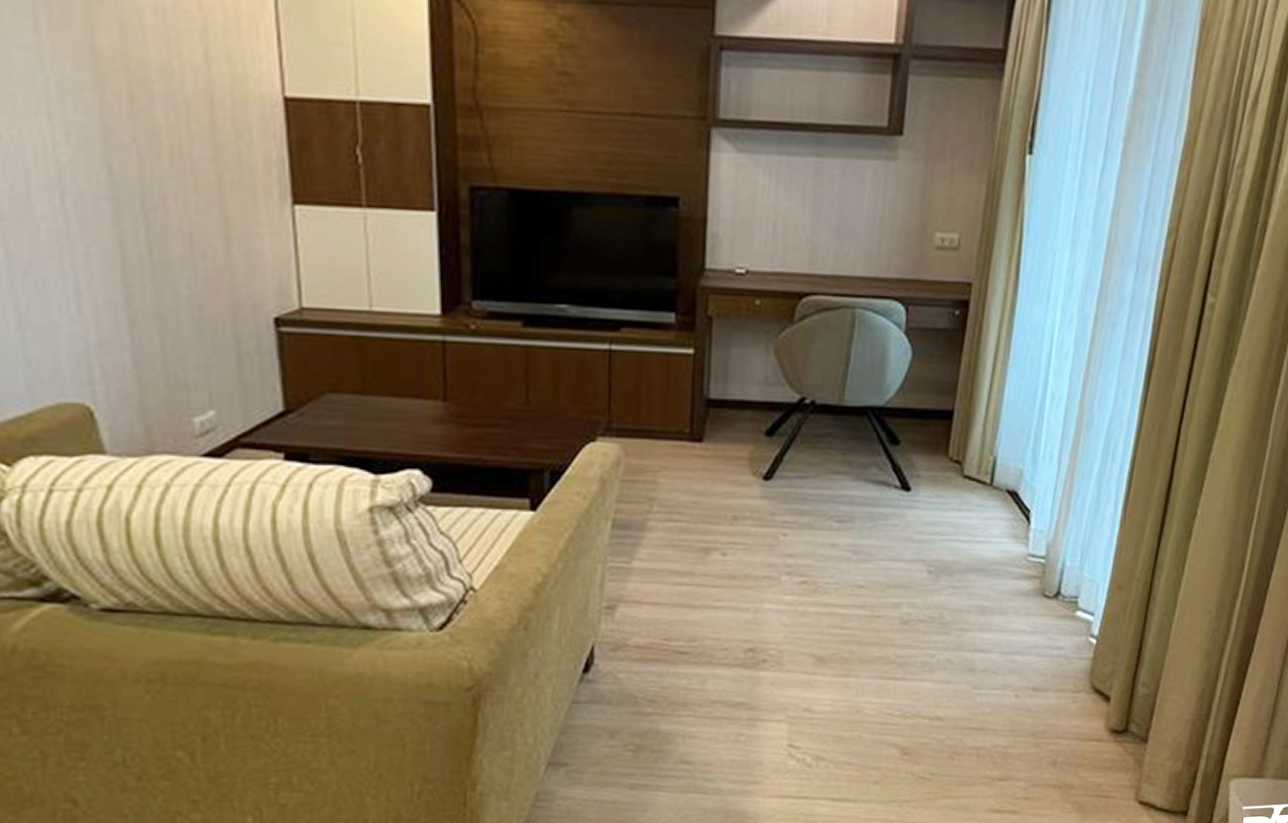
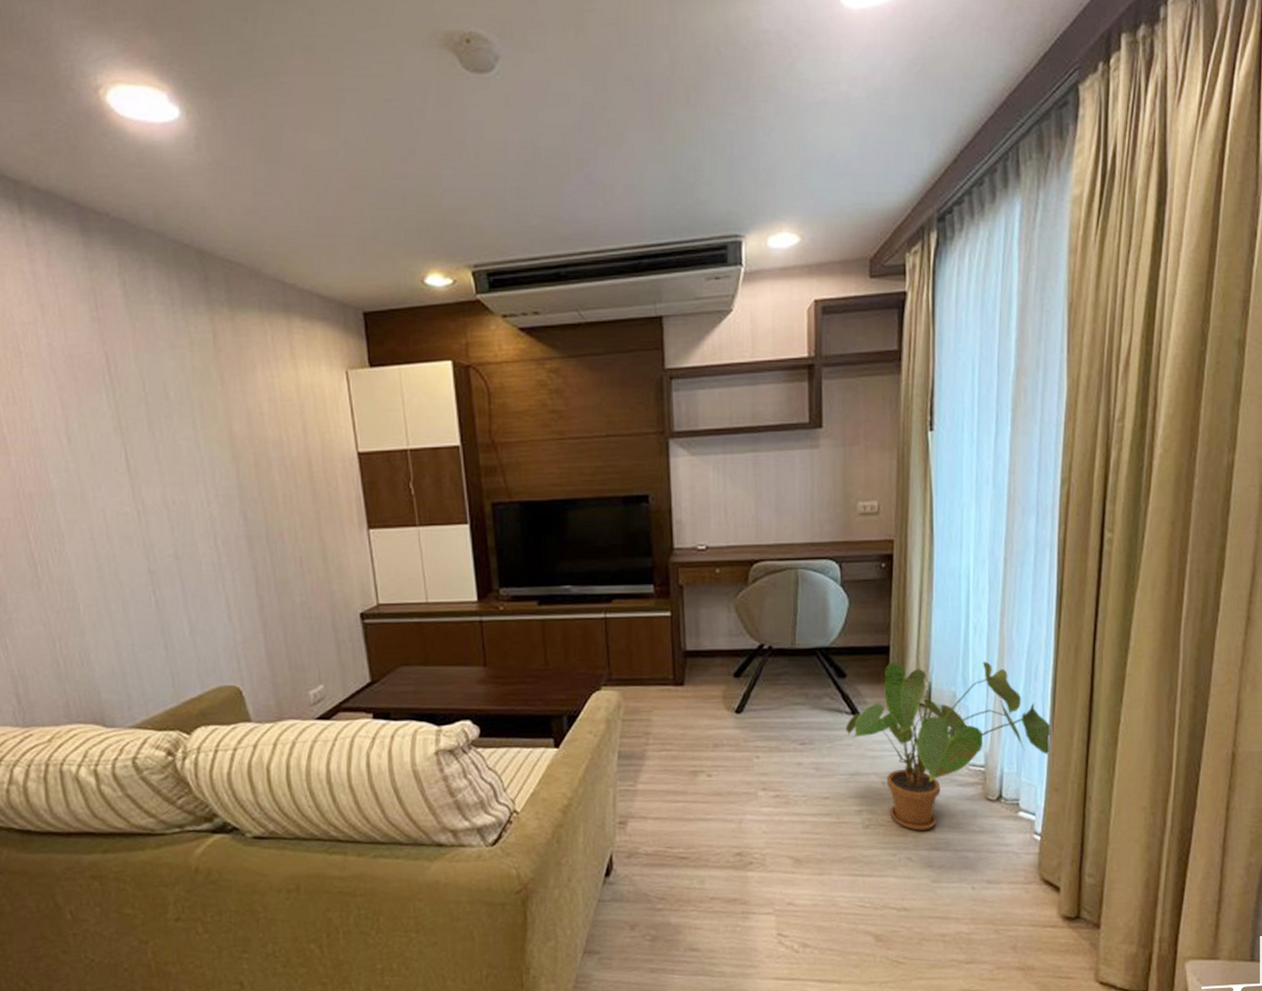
house plant: none [892,430,1124,629] -> present [846,661,1052,831]

